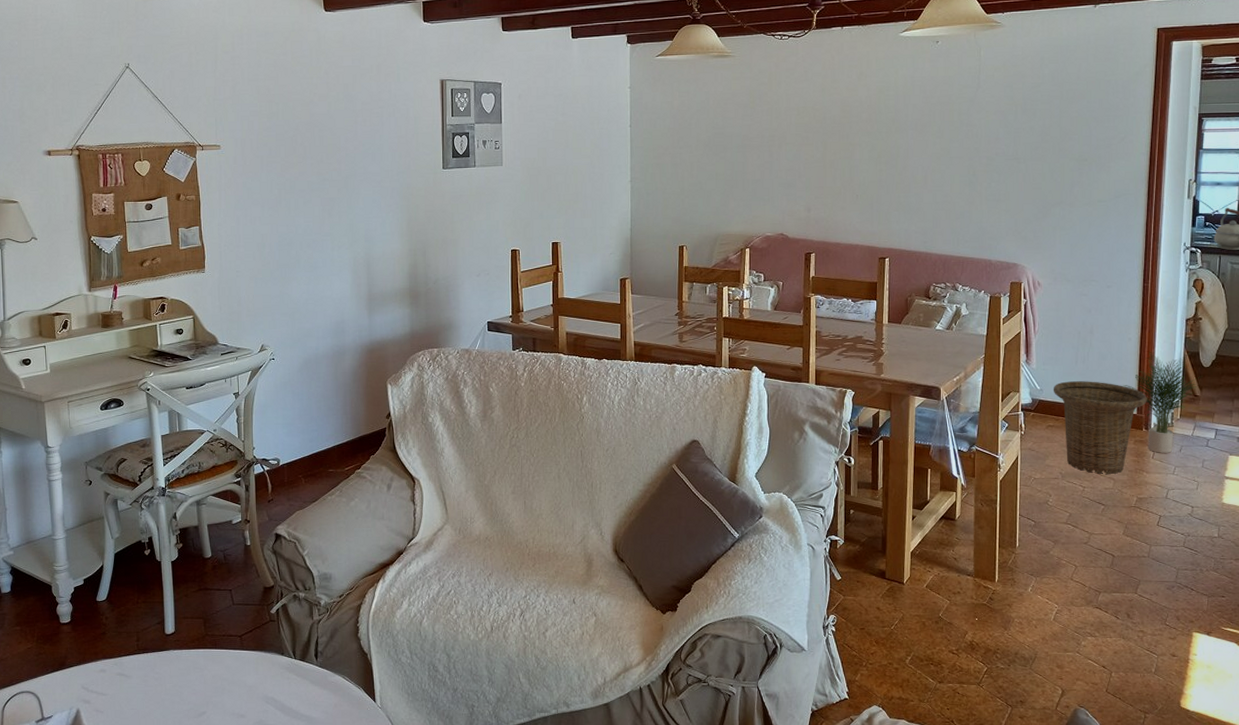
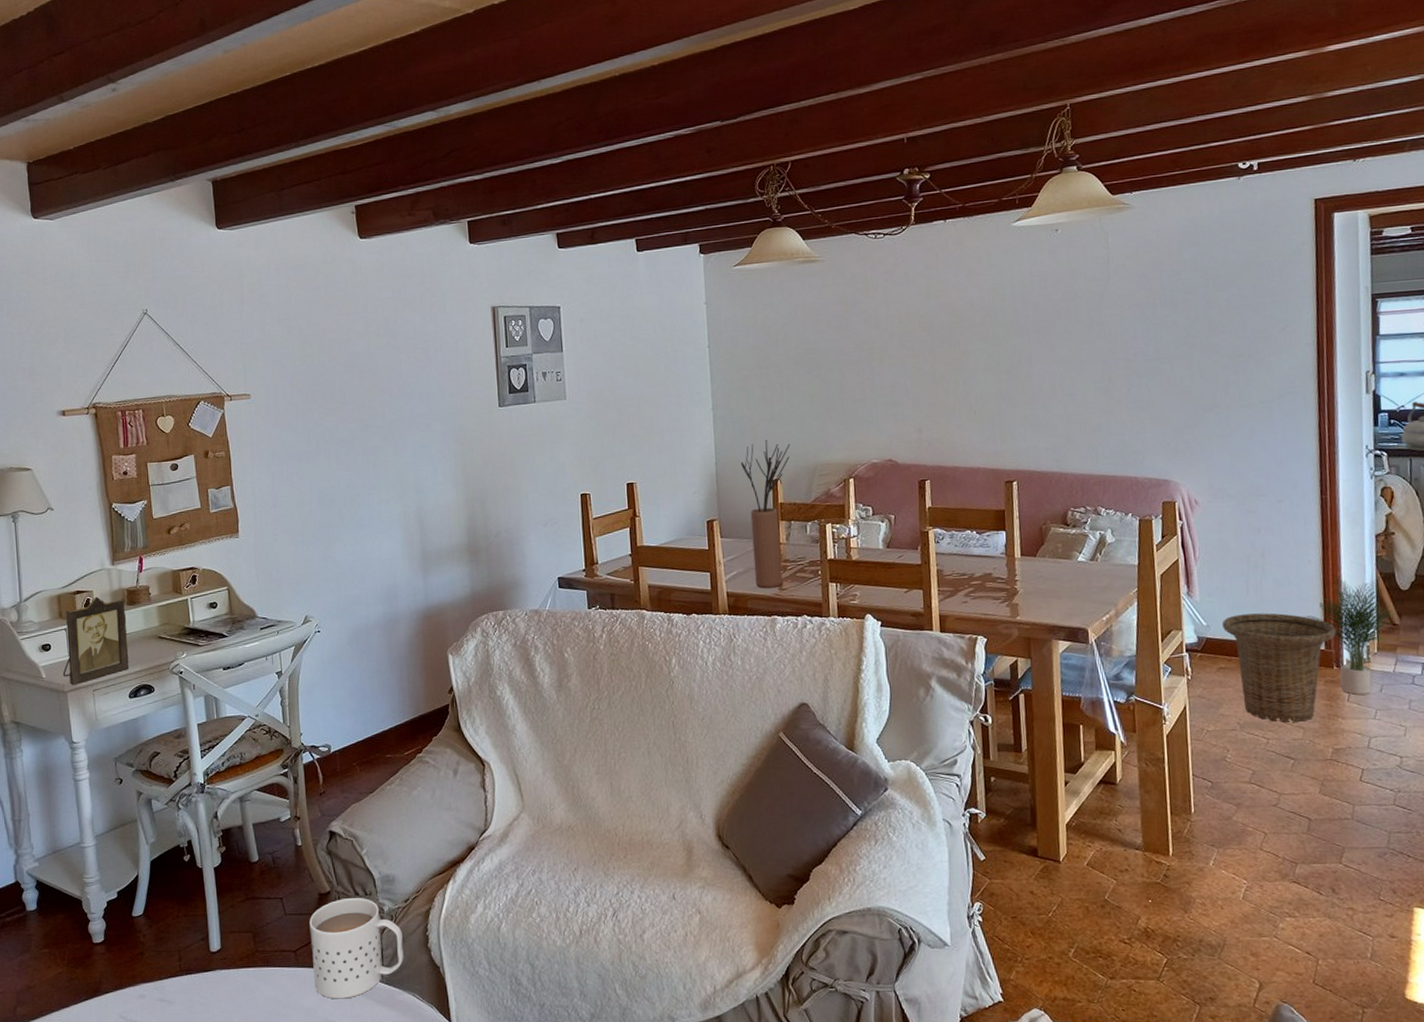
photo frame: none [41,319,102,397] -> present [62,596,129,685]
mug: none [254,591,336,679] -> present [309,897,404,999]
vase: none [653,211,696,341] -> present [741,440,790,589]

